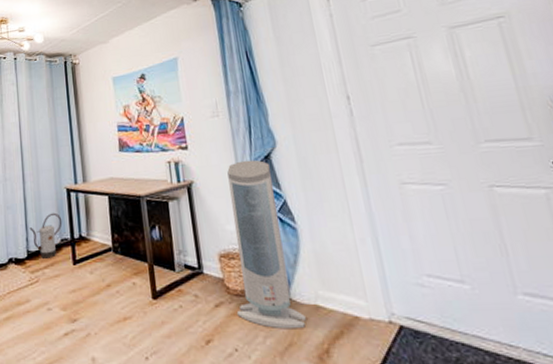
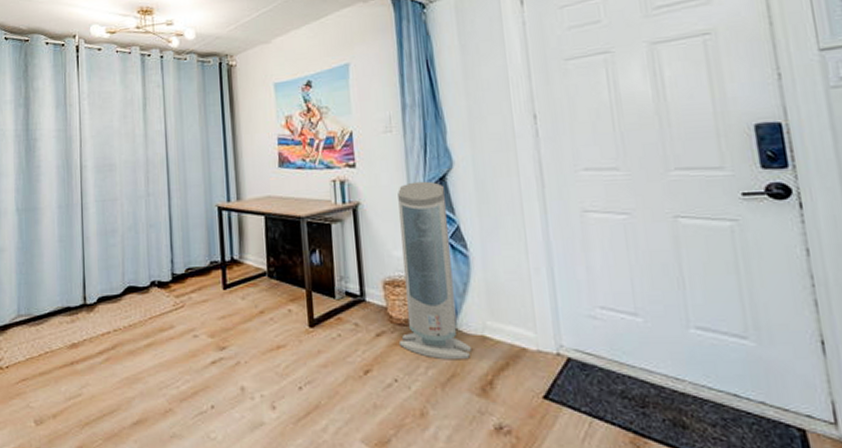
watering can: present [29,212,63,260] -> none [175,232,212,283]

